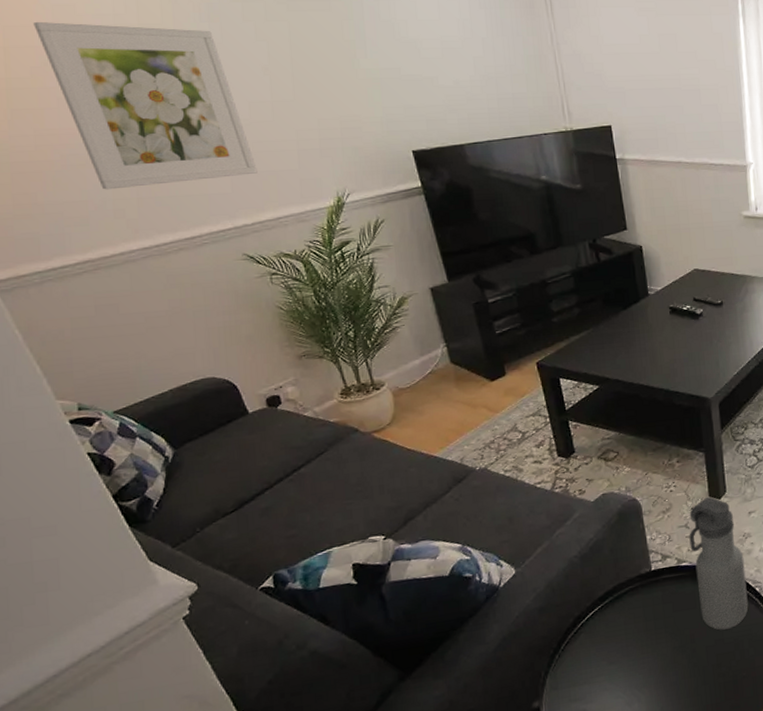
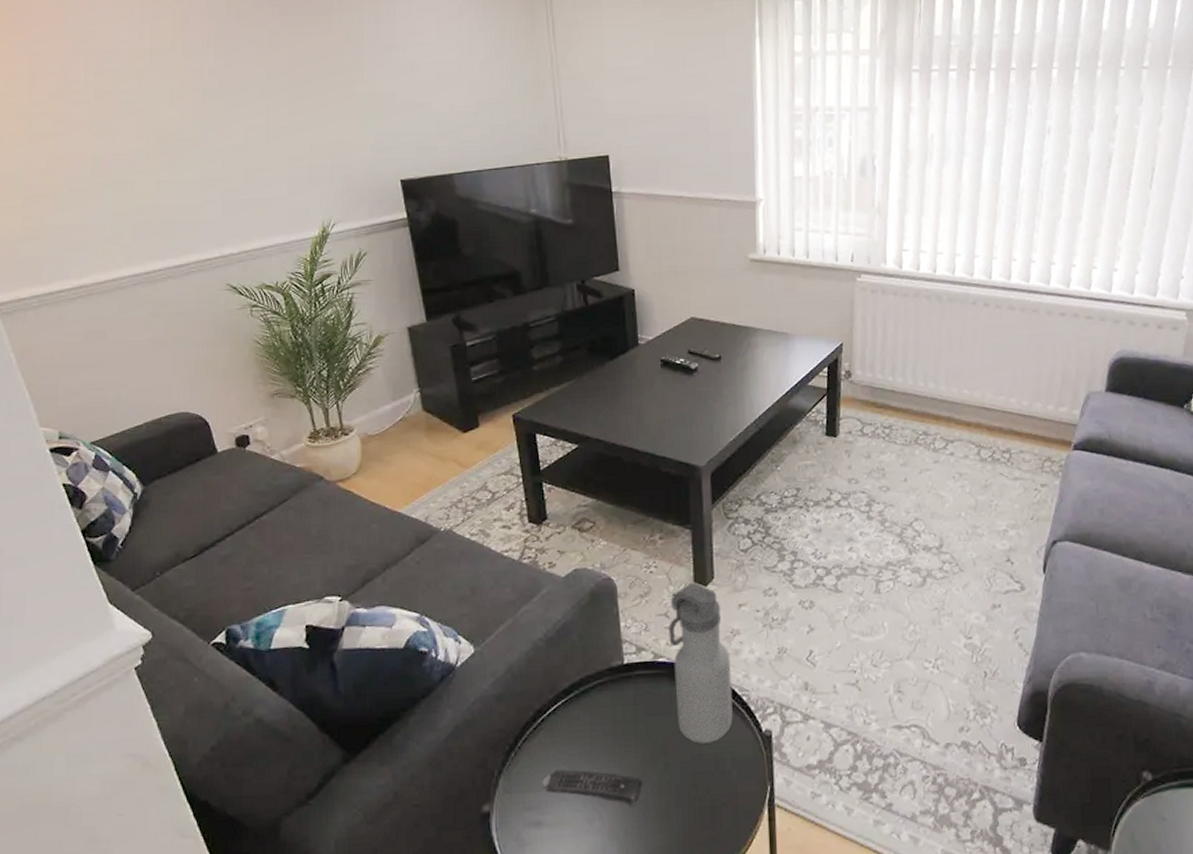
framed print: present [33,21,258,190] -> none [58,47,248,215]
remote control: none [585,663,674,688] -> present [542,770,643,806]

